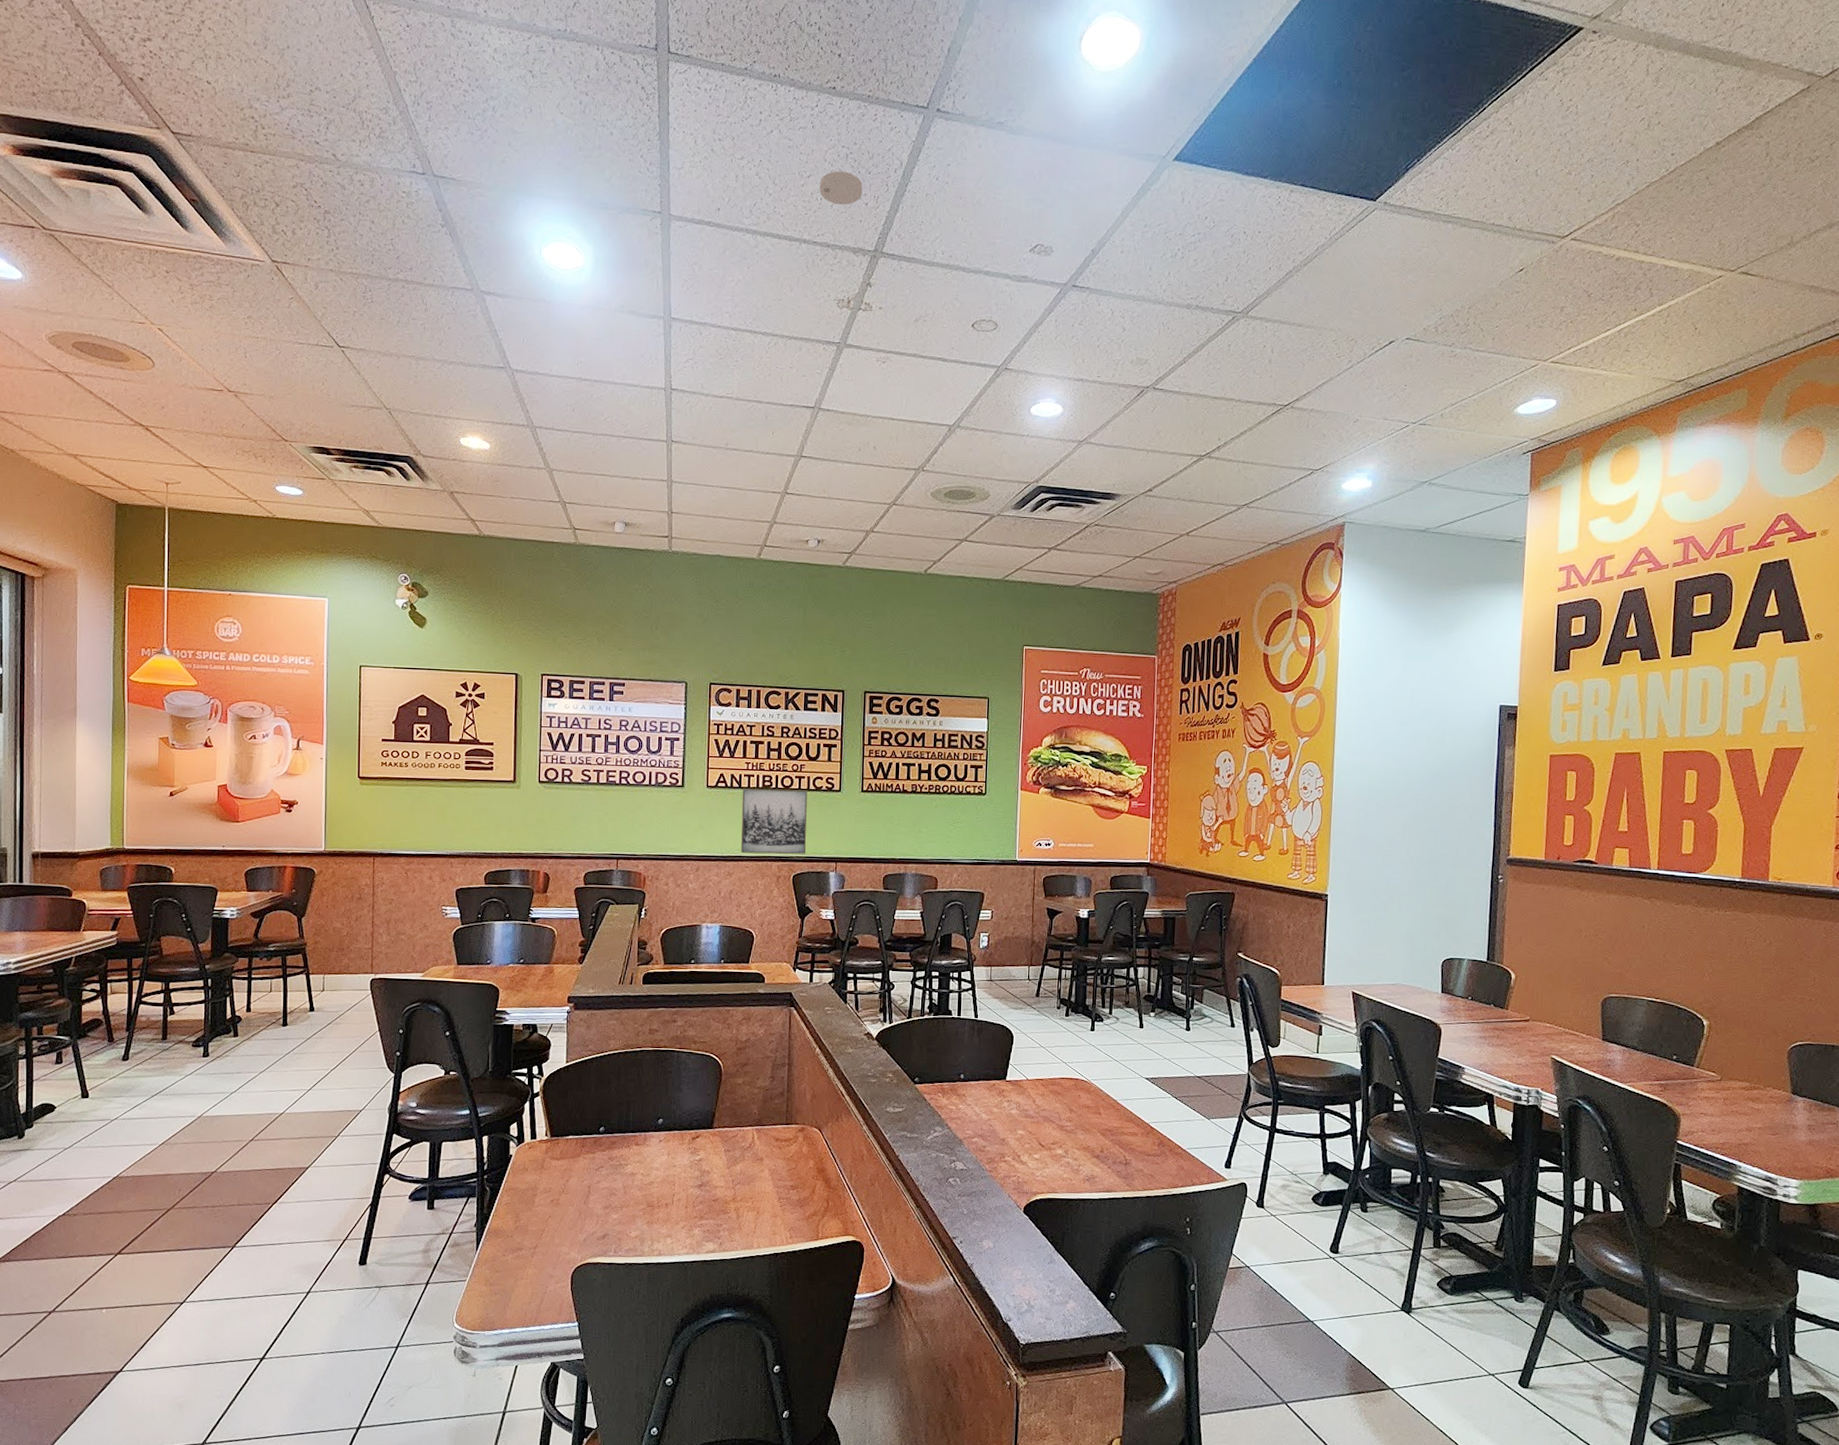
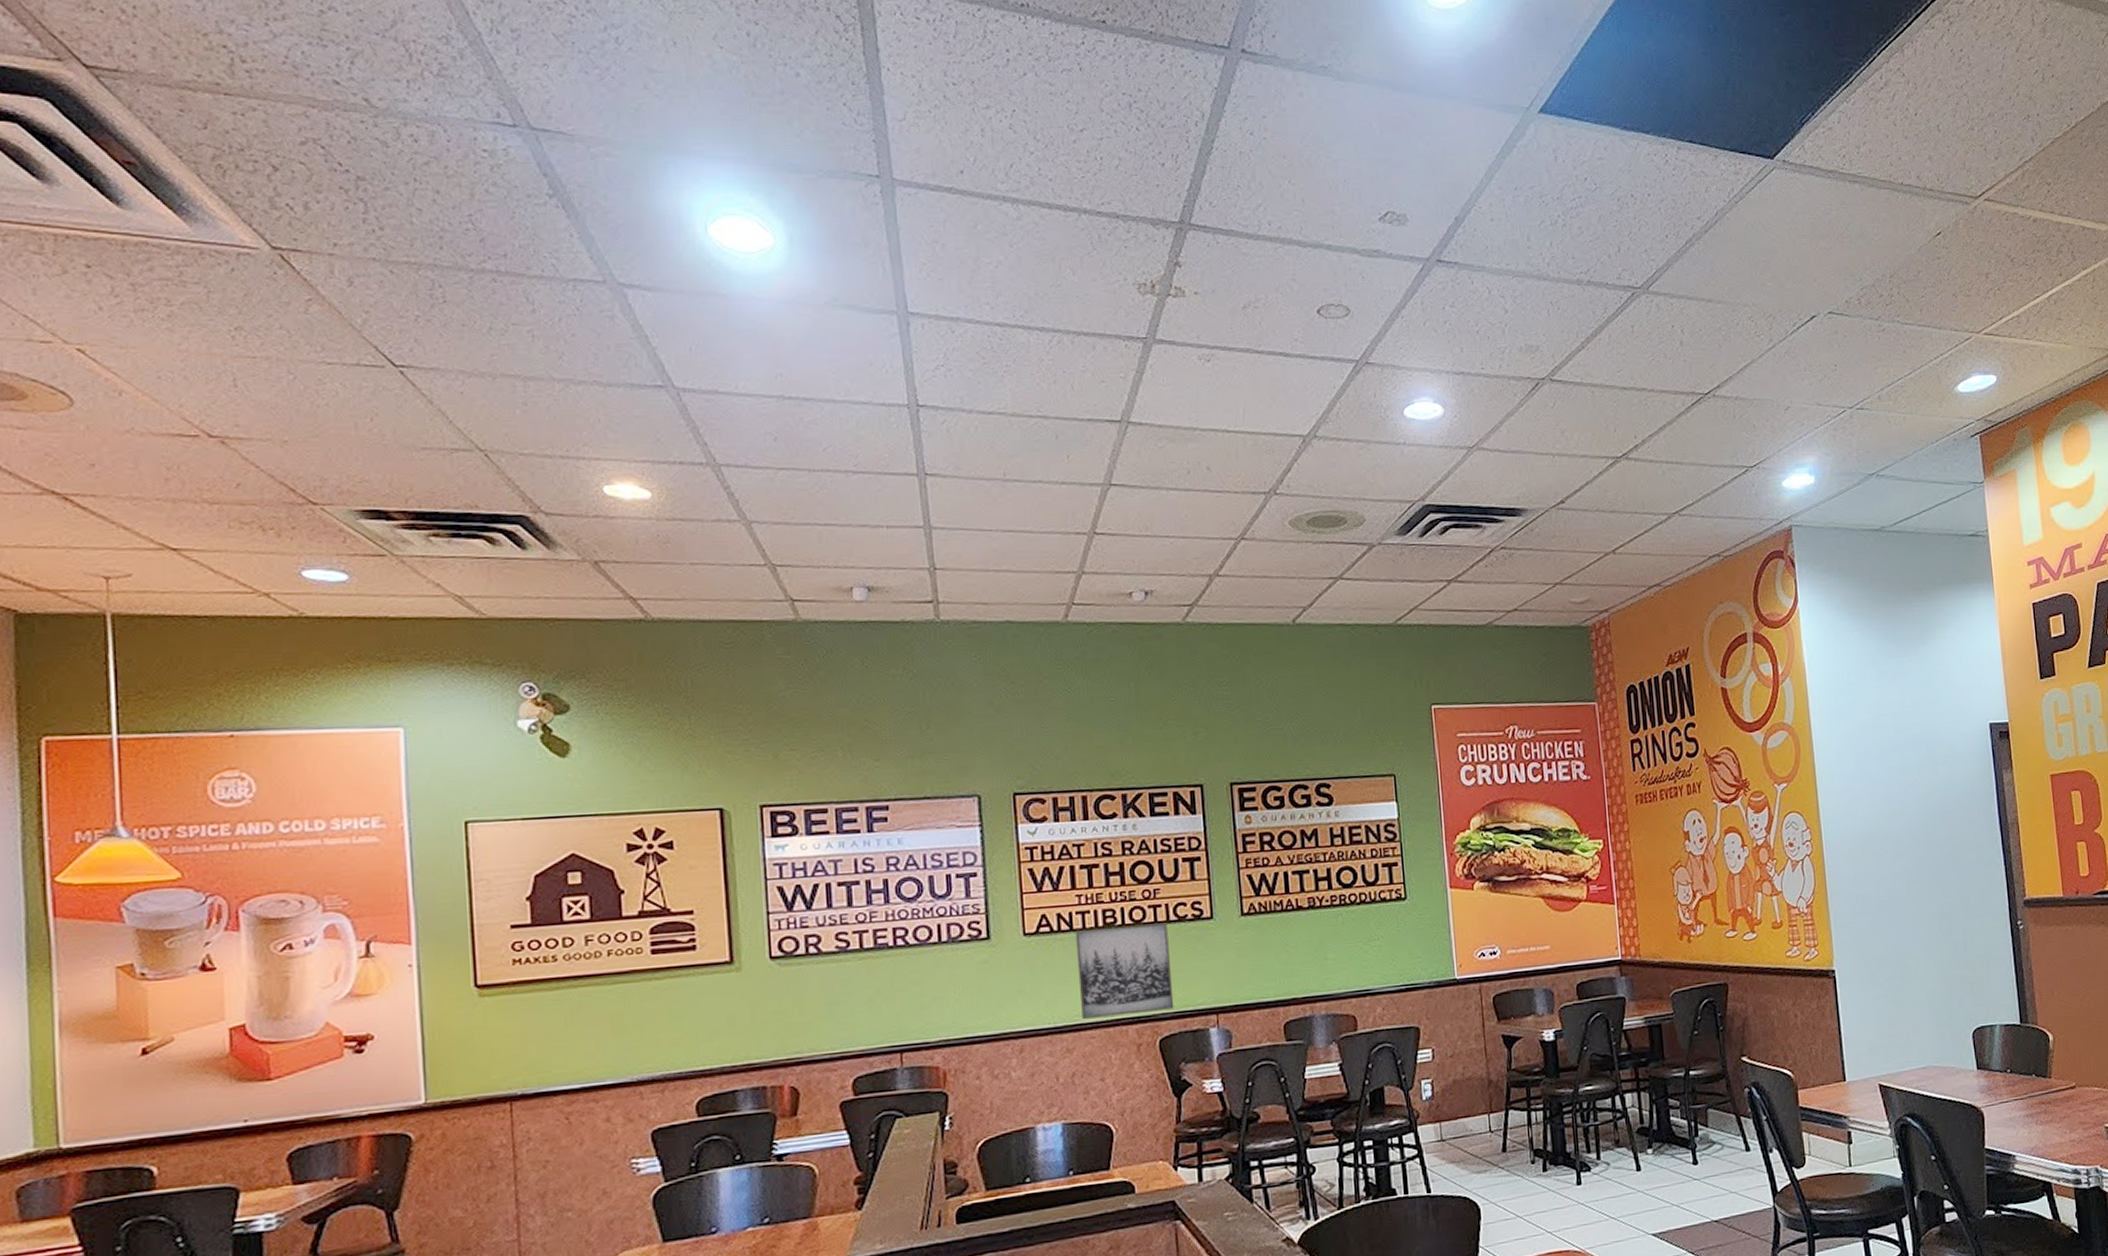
smoke detector: present [819,171,863,205] -> none [1097,124,1156,166]

